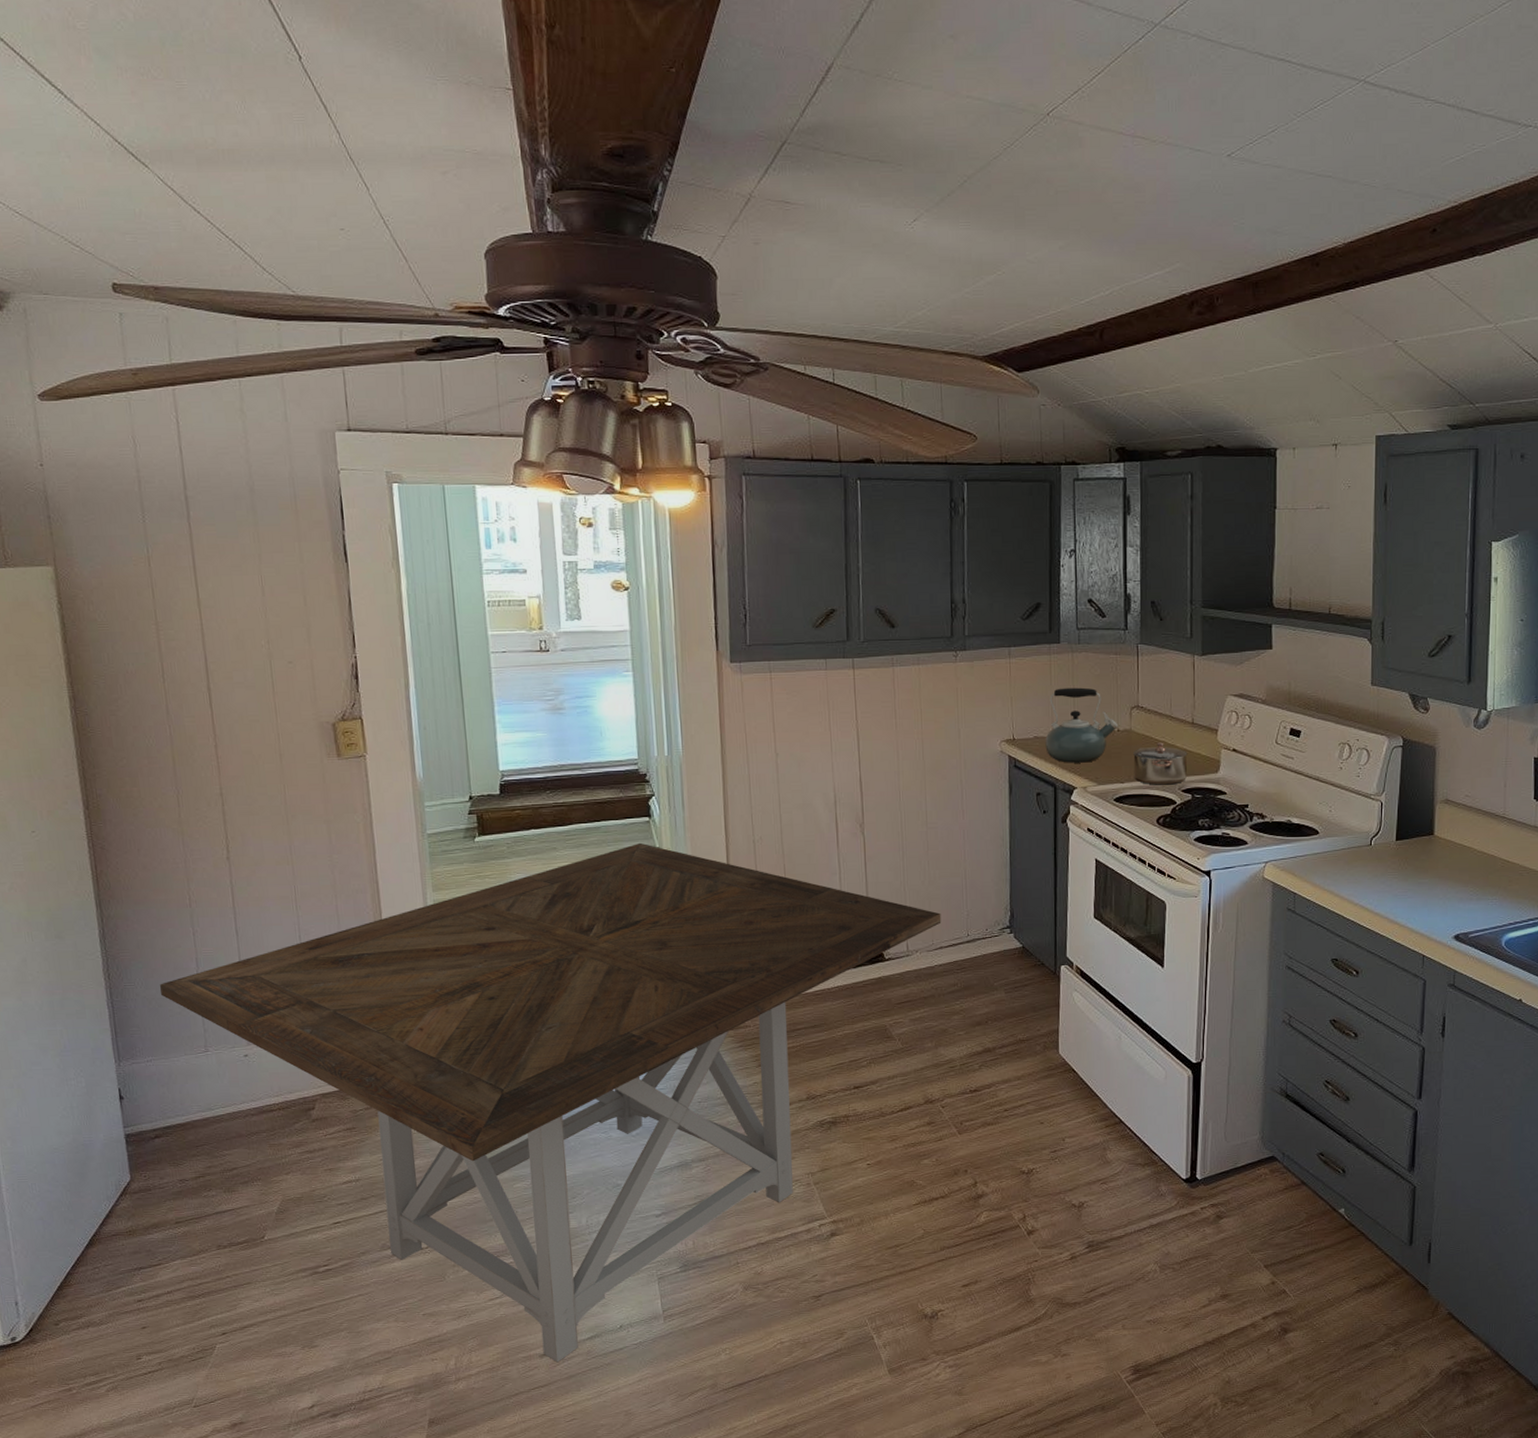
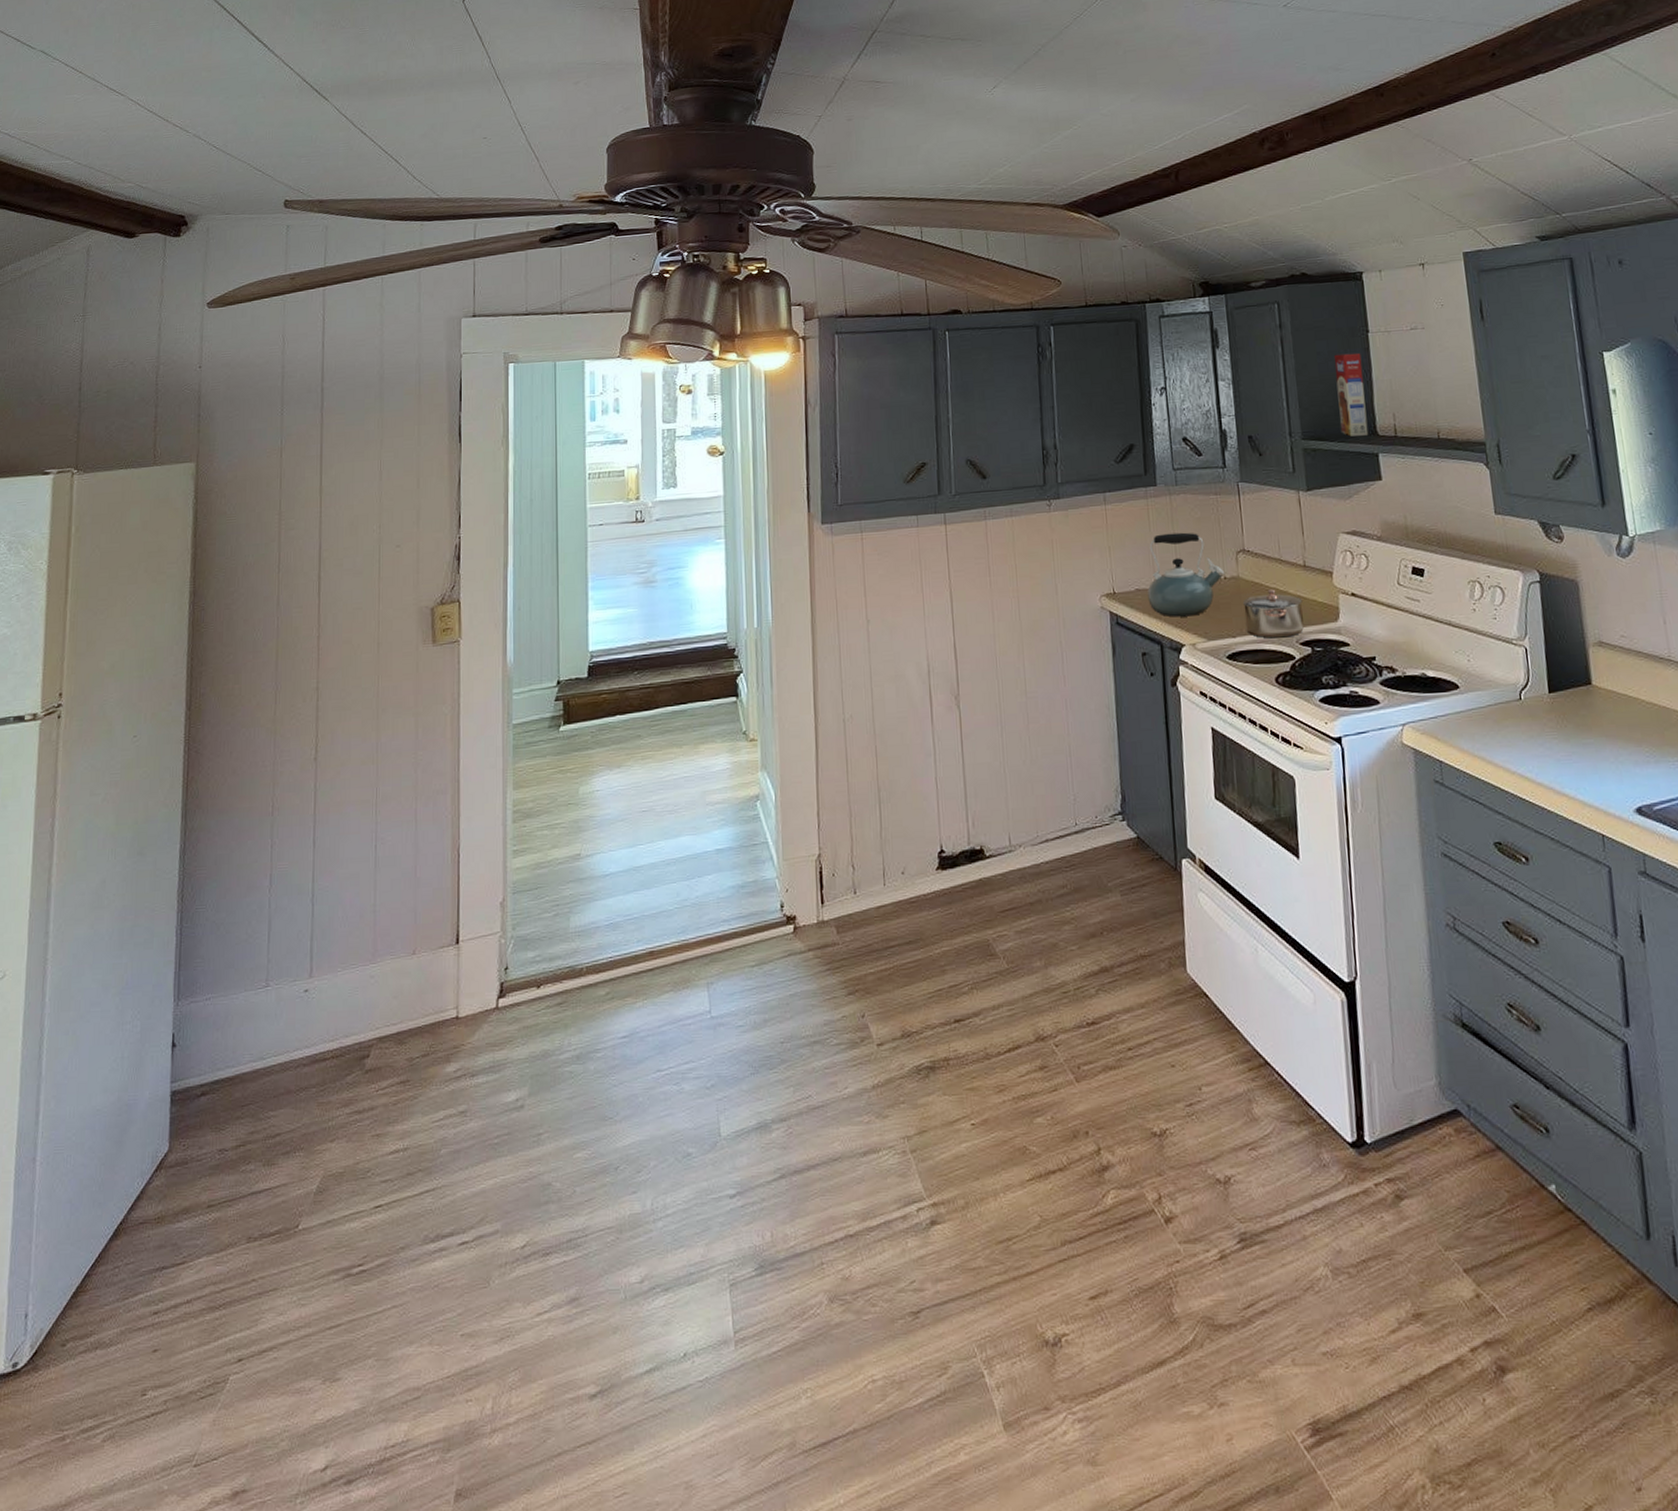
dining table: present [160,842,942,1363] -> none [229,726,1046,1407]
food box: none [1239,528,1266,607] -> present [1334,353,1369,437]

